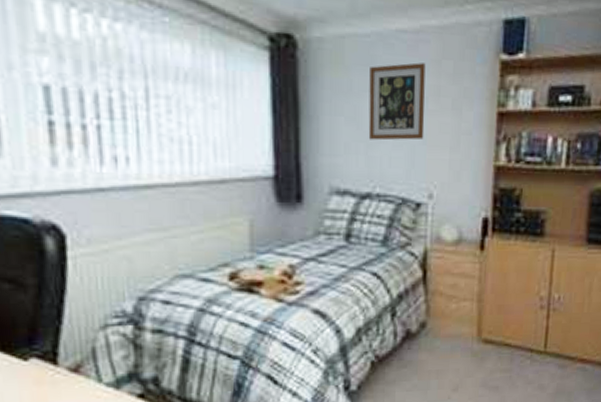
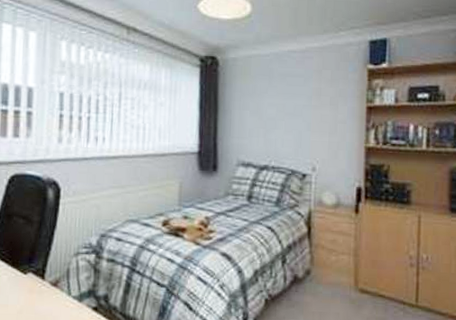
wall art: present [368,62,426,141] -> none [266,72,310,127]

